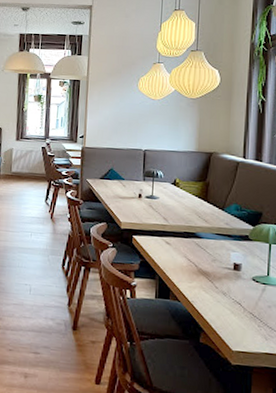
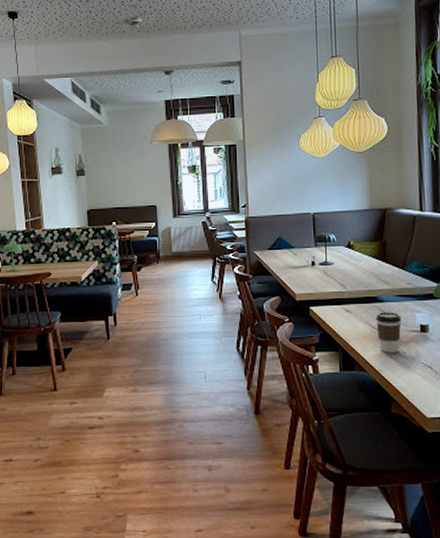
coffee cup: none [193,247,217,287] -> present [376,312,402,353]

